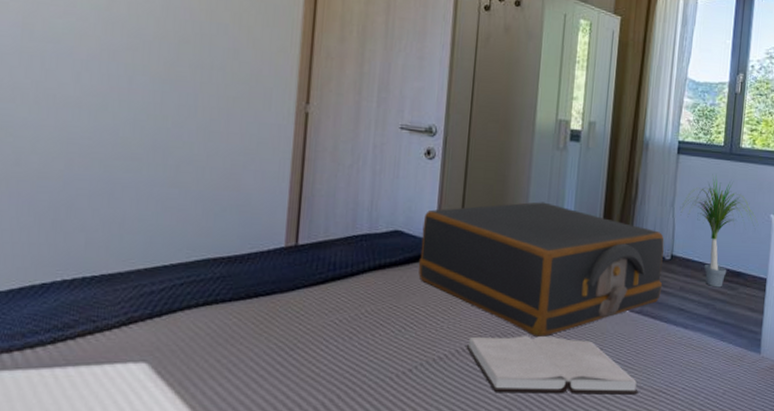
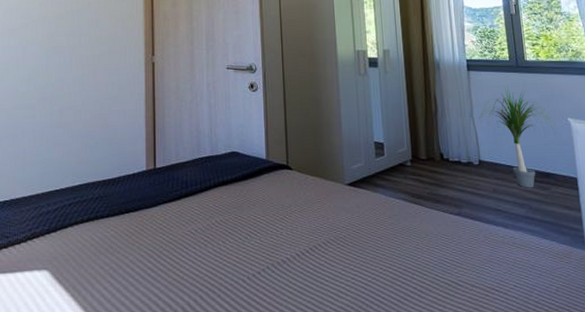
suitcase: present [418,202,665,337] -> none [254,120,476,239]
hardback book: present [466,335,638,395] -> none [305,238,471,293]

